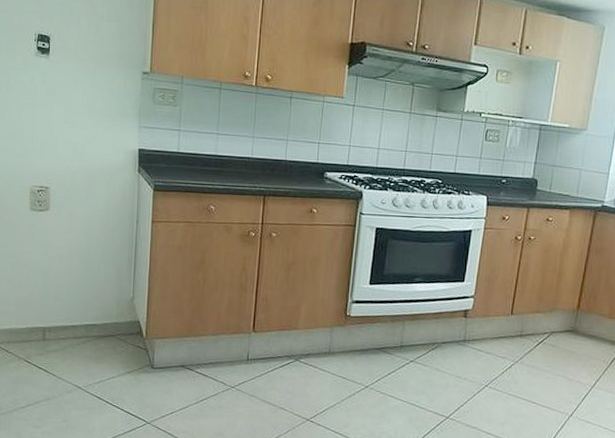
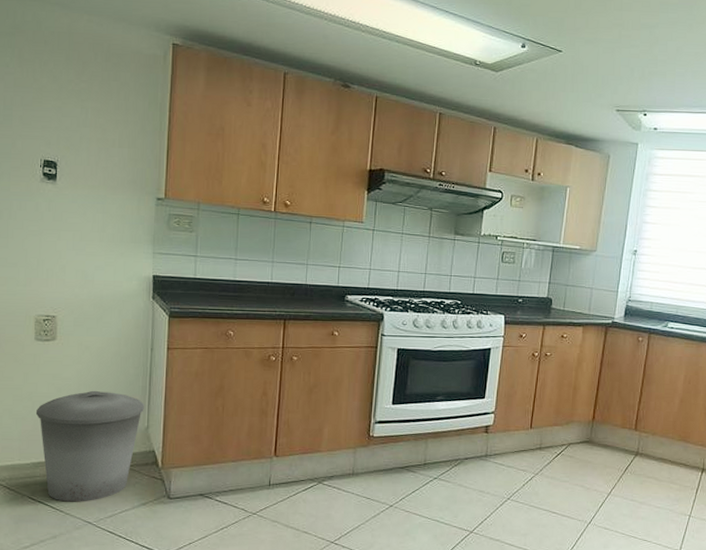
trash can: none [30,260,130,368] -> present [35,390,144,502]

